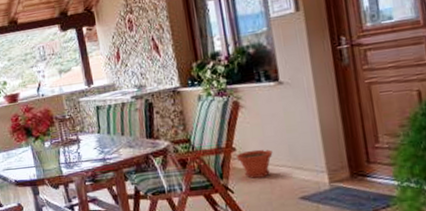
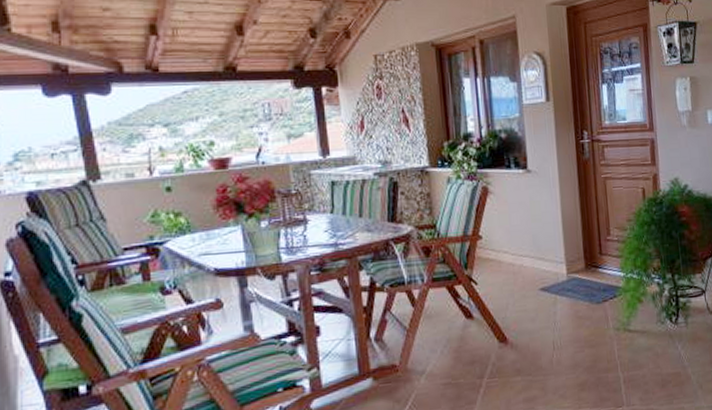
plant pot: present [235,149,273,179] -> none [481,238,518,269]

